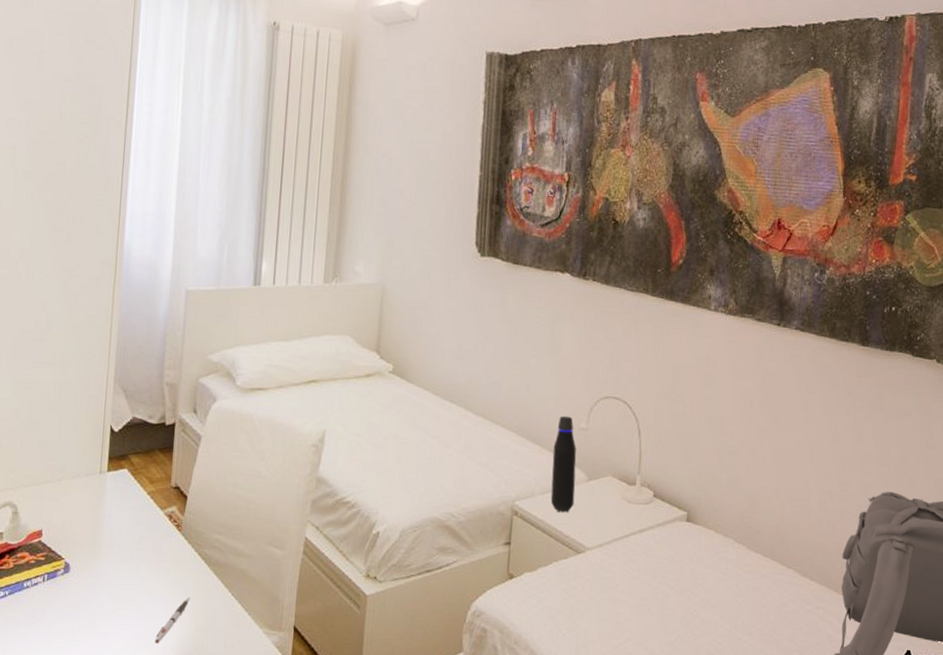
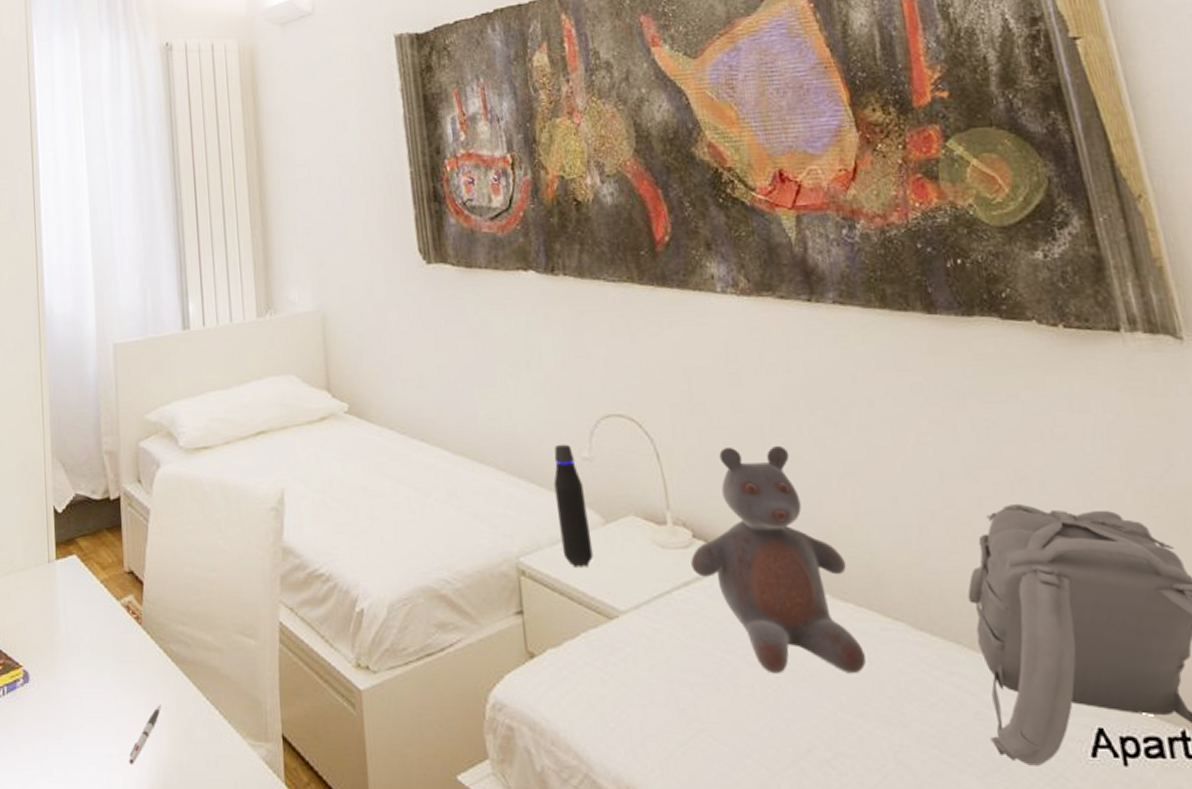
teddy bear: none [648,430,762,604] -> present [691,445,866,674]

